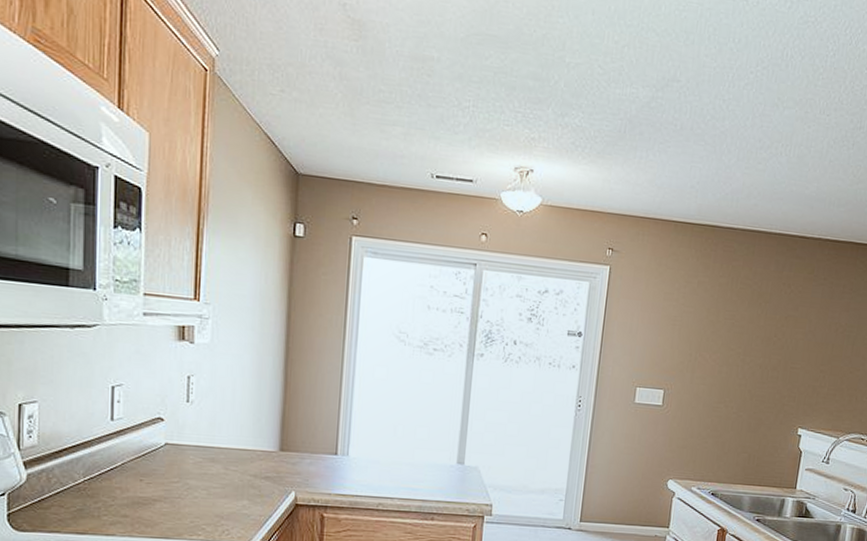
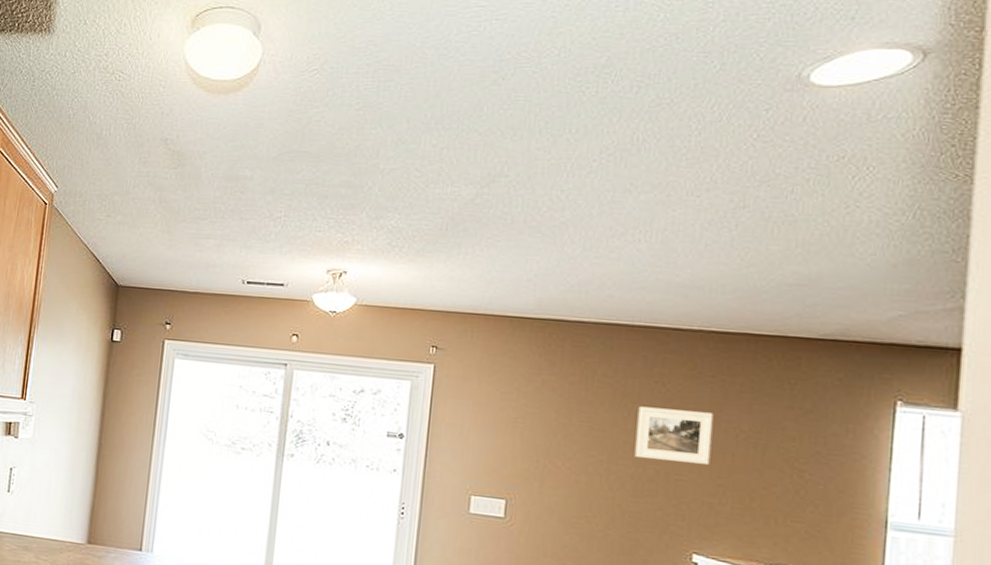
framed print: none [763,305,823,354] -> present [634,406,714,465]

